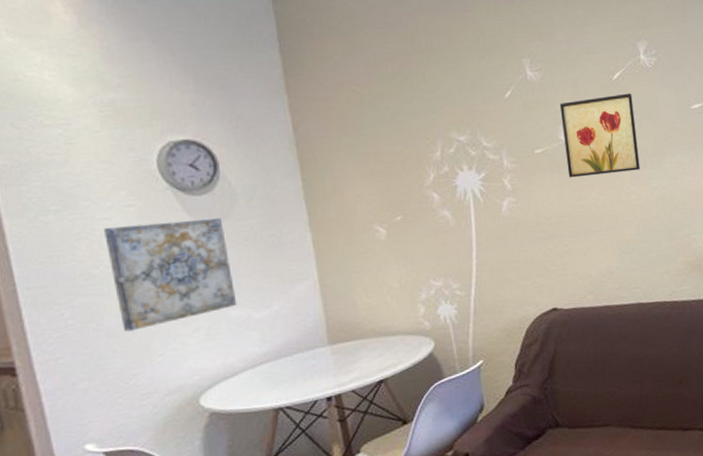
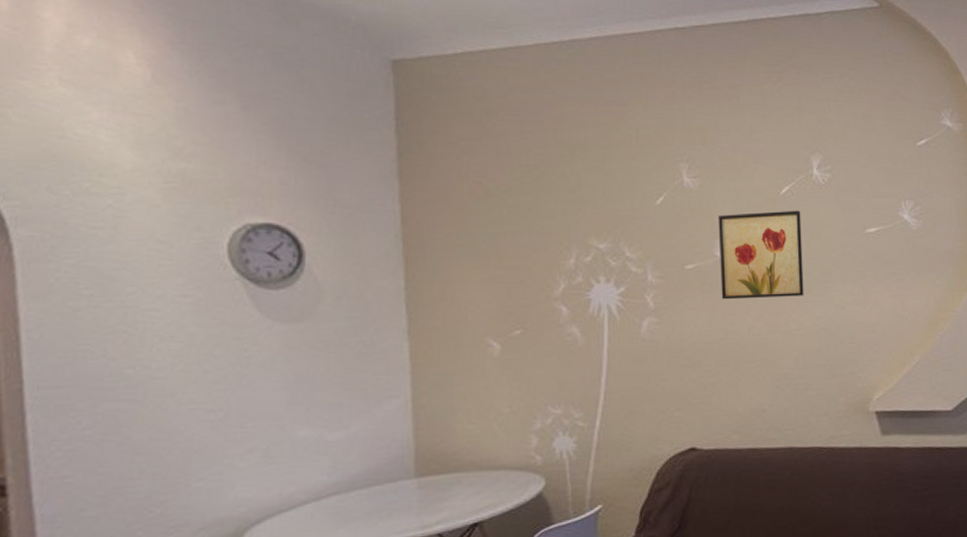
wall art: present [104,218,238,332] -> none [148,317,307,448]

